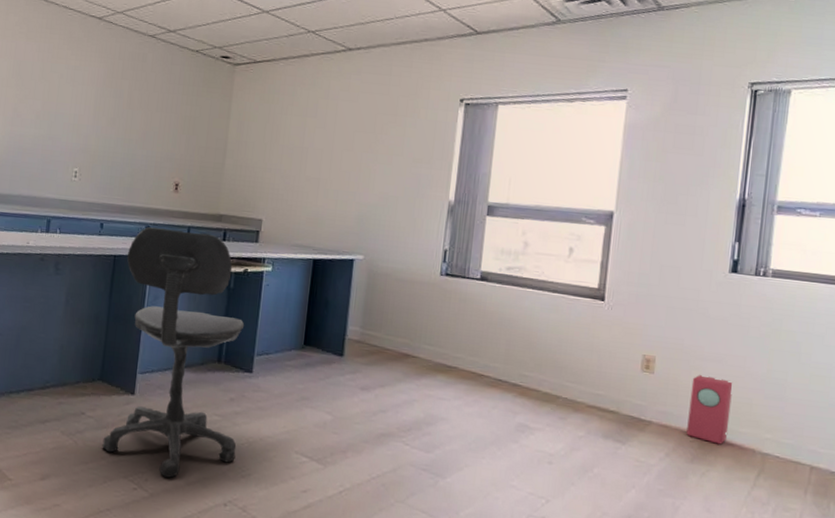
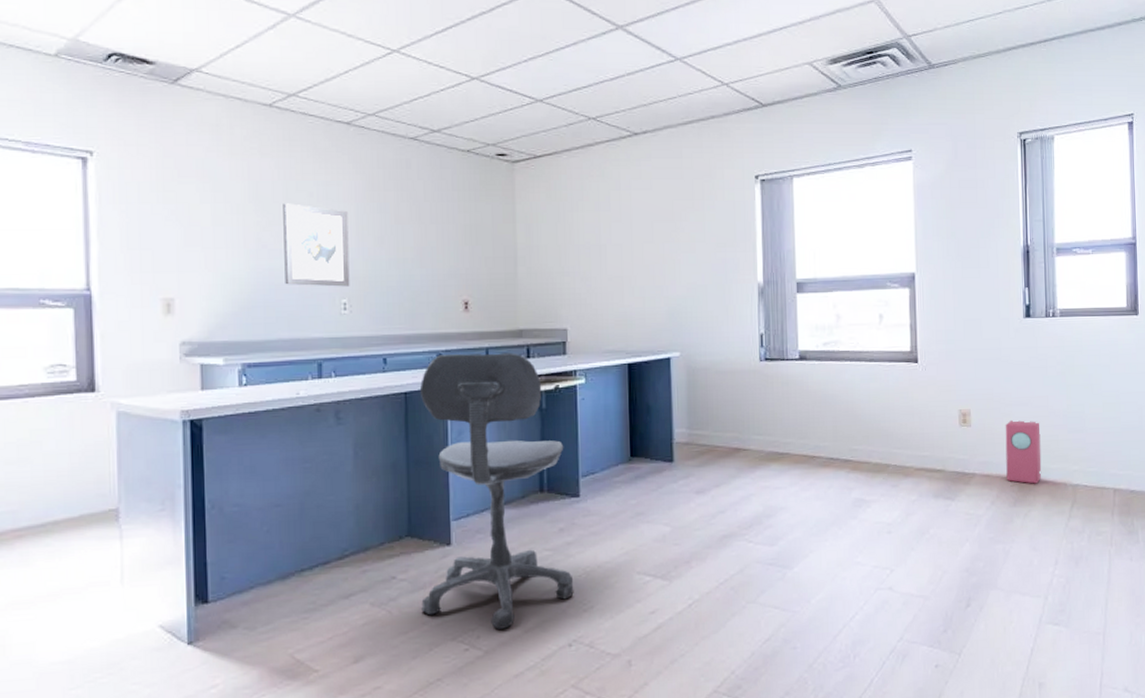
wall art: none [31,81,89,158] -> present [283,203,350,287]

